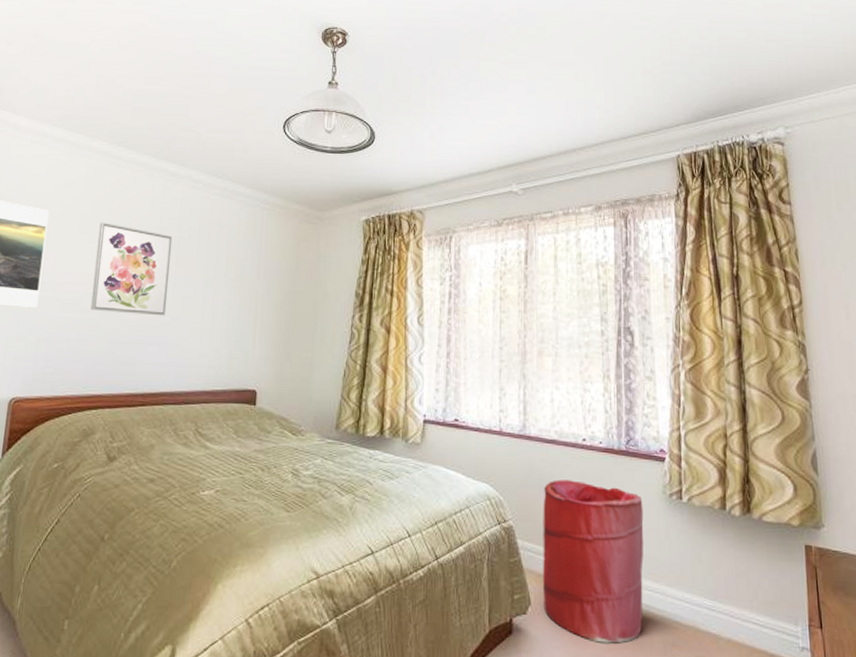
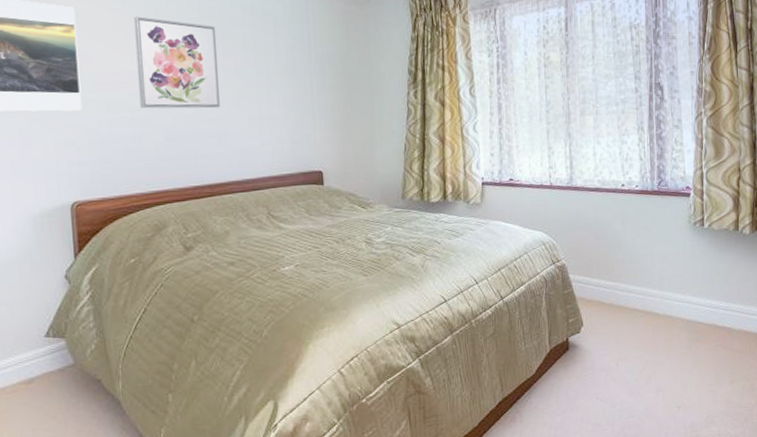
laundry hamper: present [543,479,644,644] -> none [590,220,673,347]

